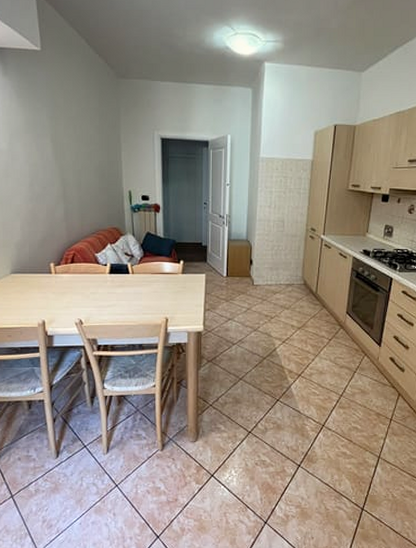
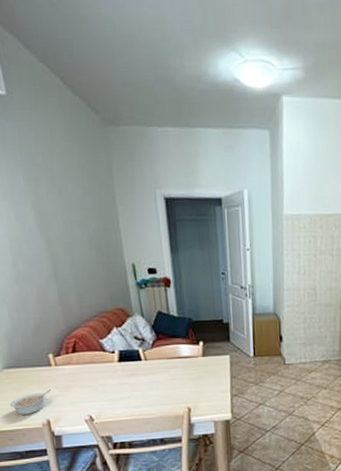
legume: none [13,294,48,315] -> present [10,390,51,415]

